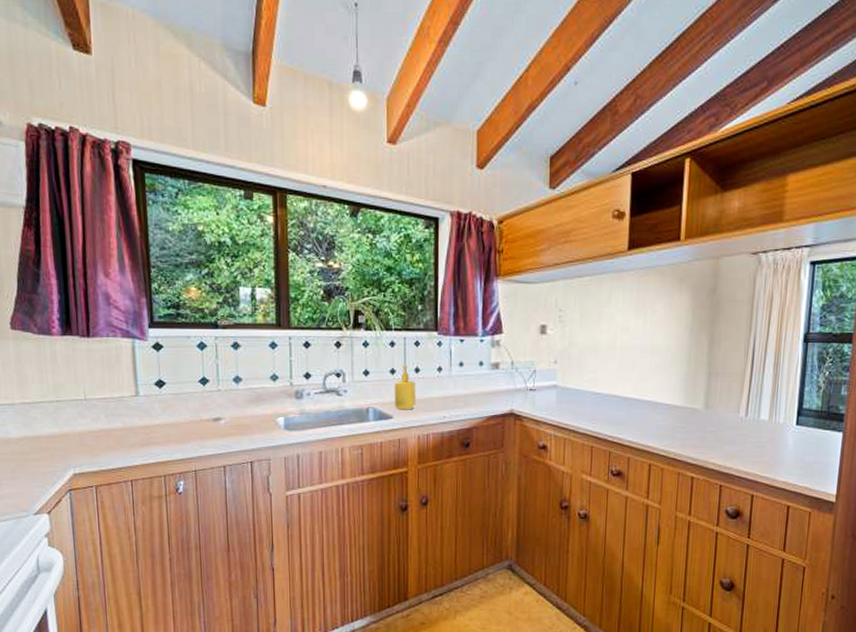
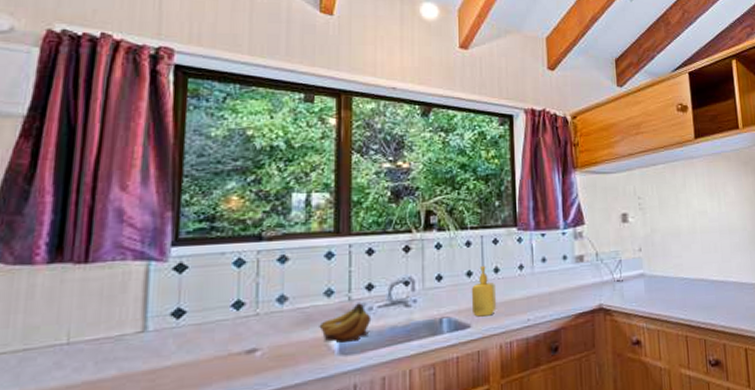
fruit: none [268,388,310,420] -> present [319,303,372,343]

